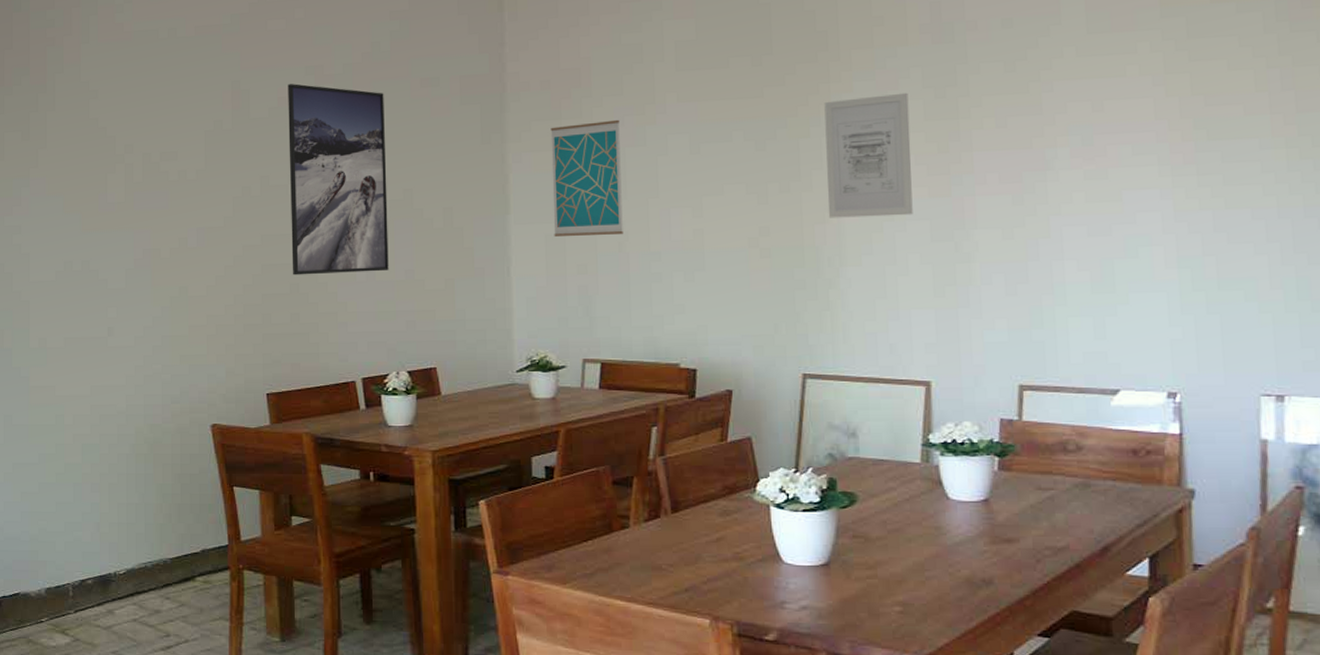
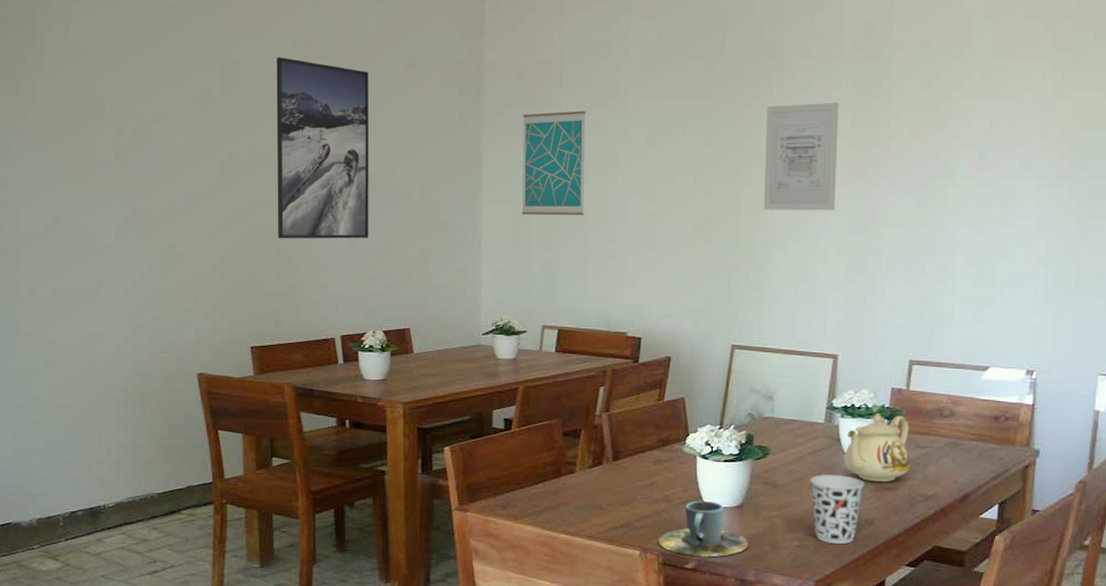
cup: none [730,558,840,627] -> present [658,500,749,557]
cup: none [909,525,977,610] -> present [810,475,865,545]
teapot: none [948,450,1032,533] -> present [843,413,911,483]

